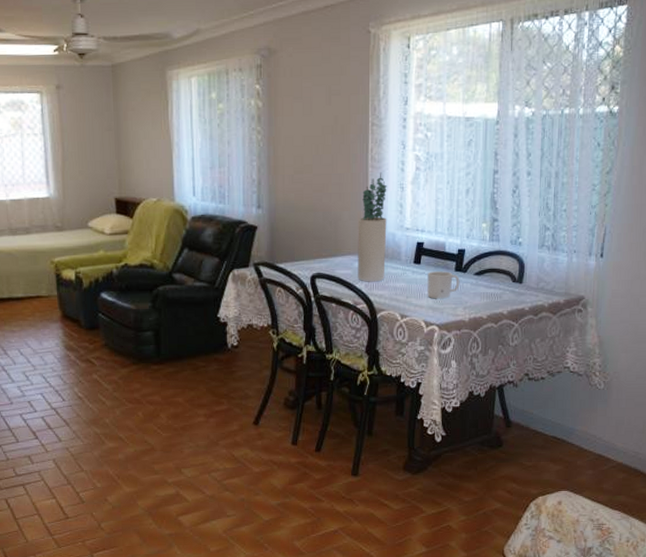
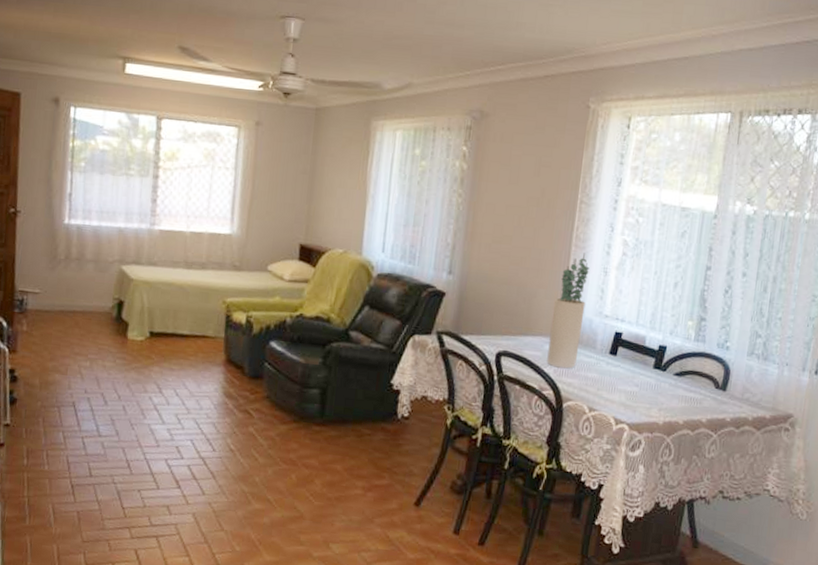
mug: present [427,271,460,299] -> none [620,365,658,397]

